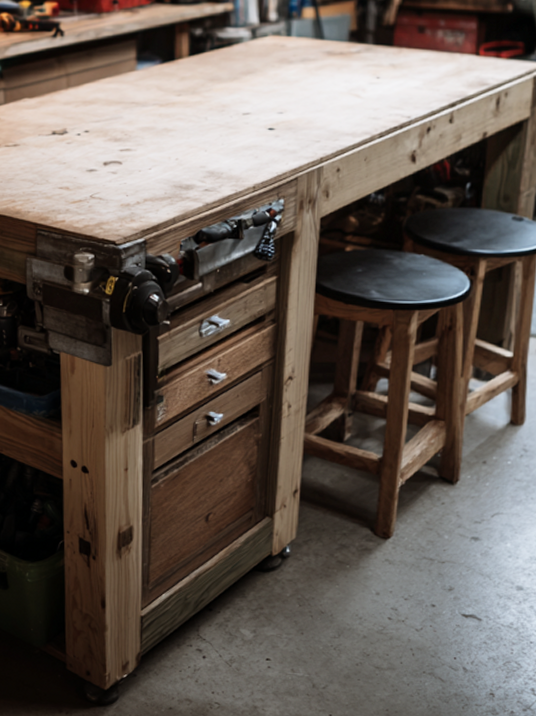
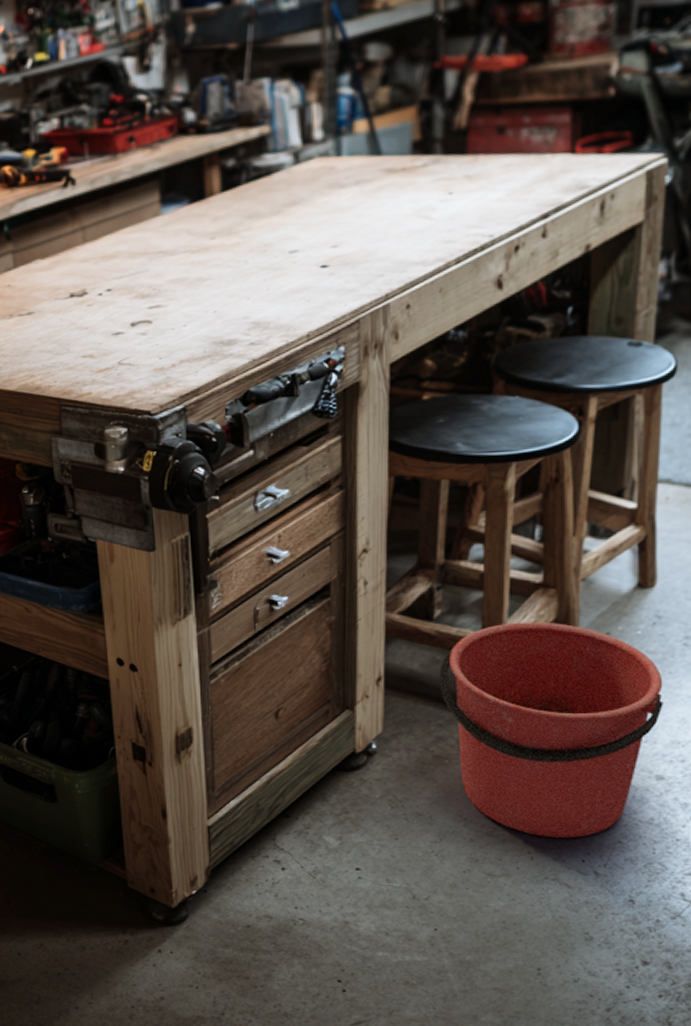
bucket: none [346,448,526,638] -> present [439,622,663,838]

